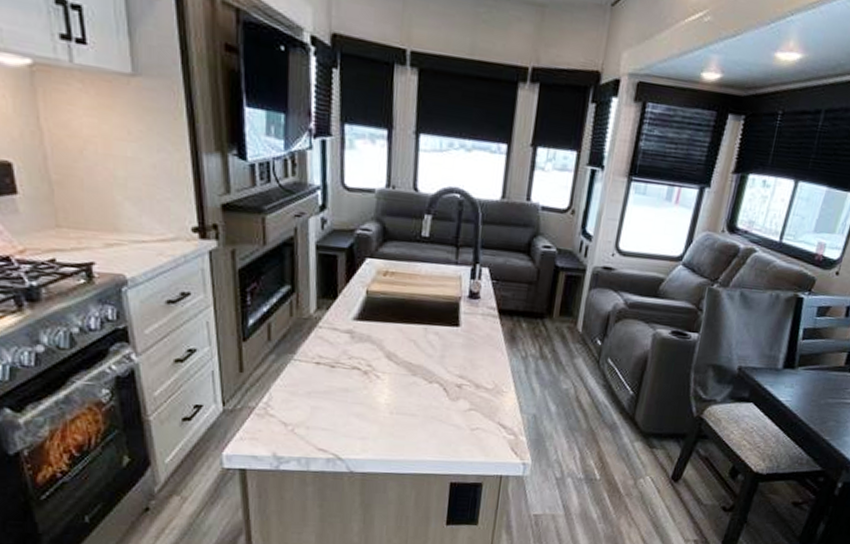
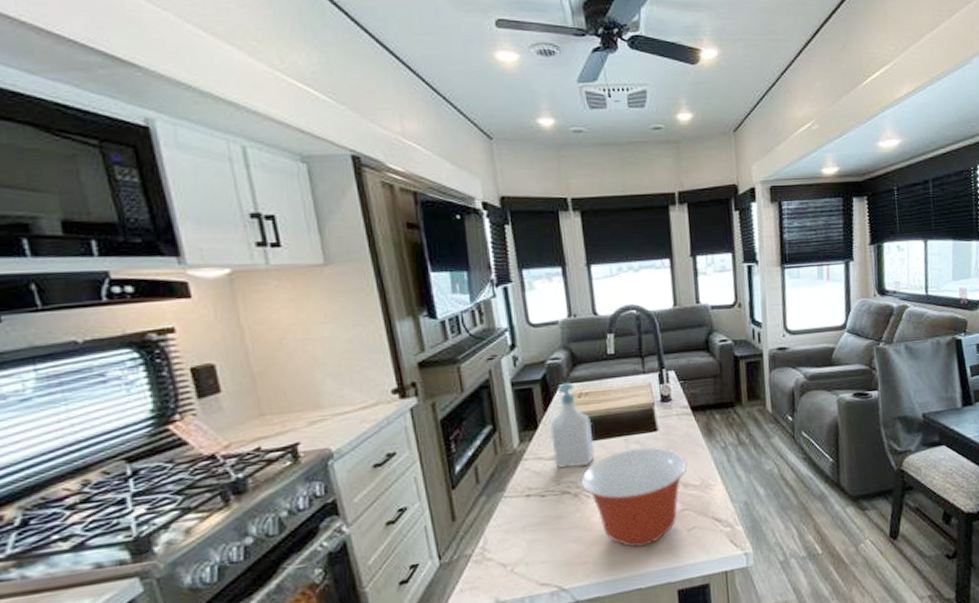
soap bottle: none [349,255,394,346] -> present [550,381,595,469]
mixing bowl: none [372,338,484,436] -> present [580,447,687,548]

